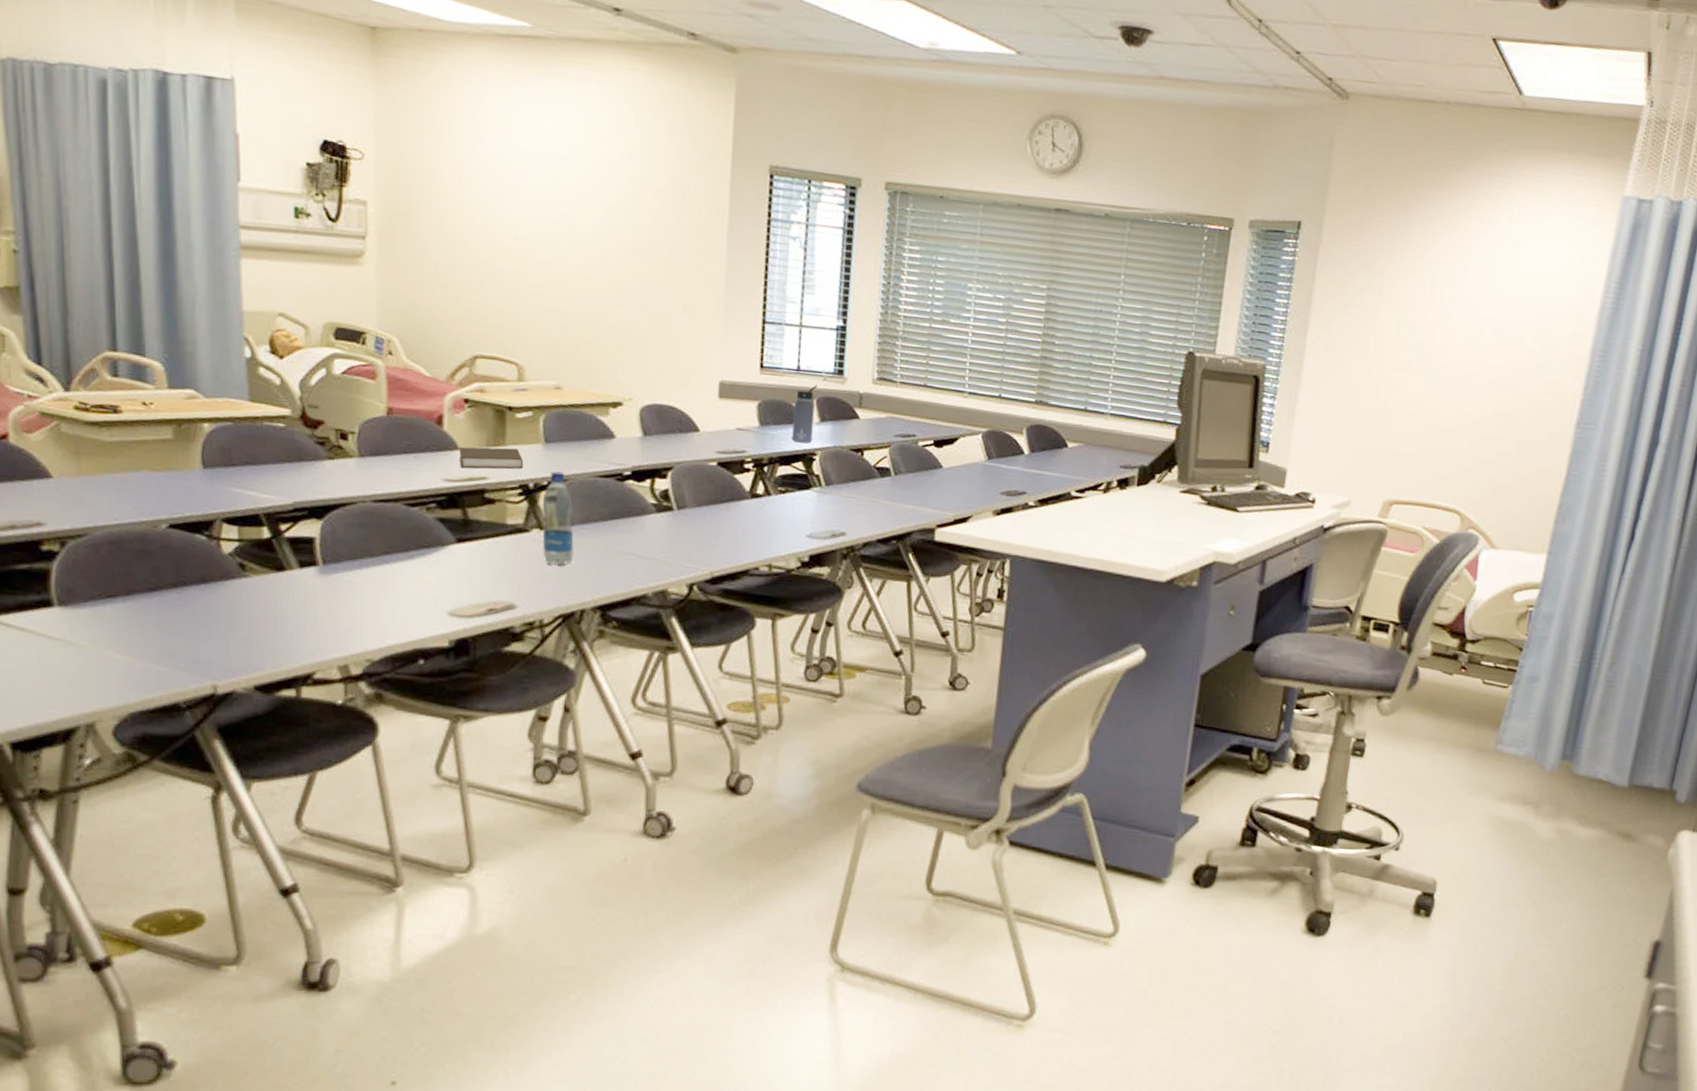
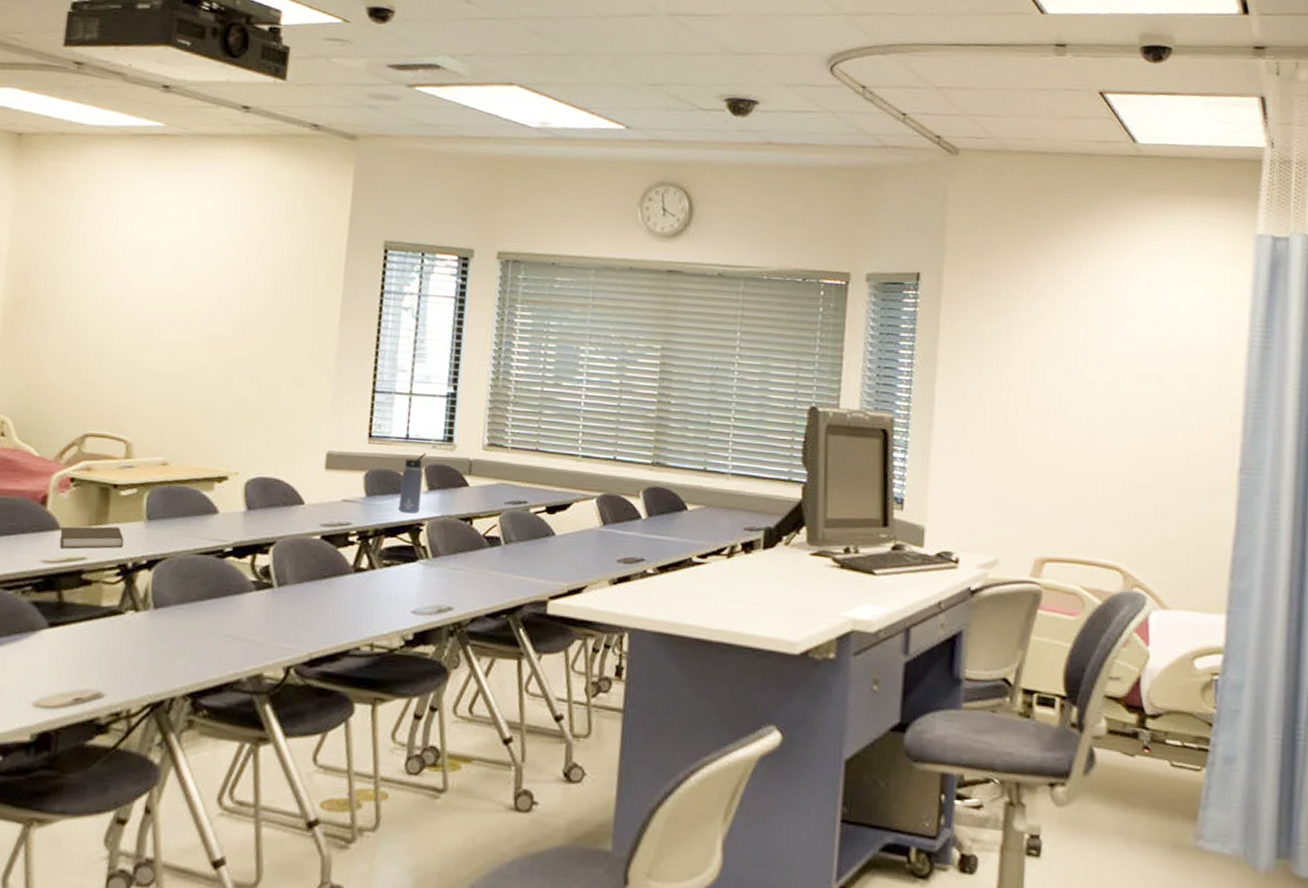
bottle: present [542,471,574,566] -> none [136,549,172,650]

